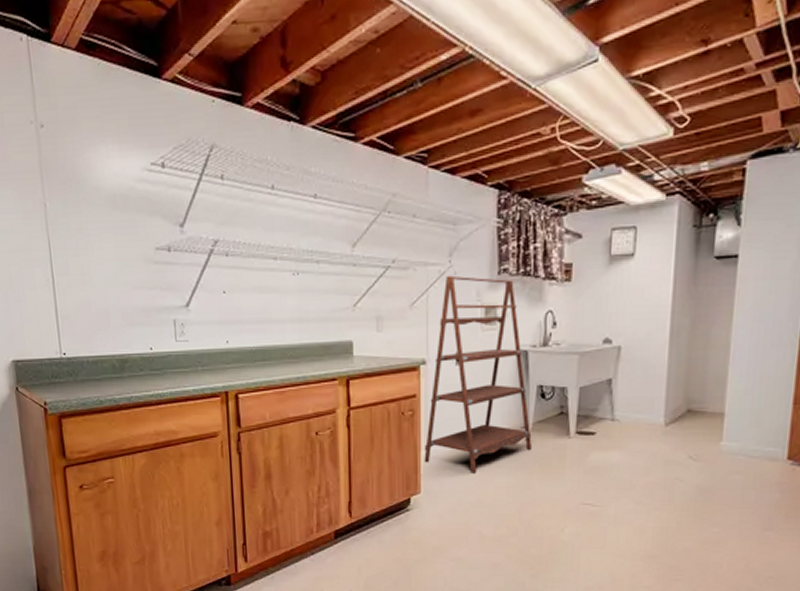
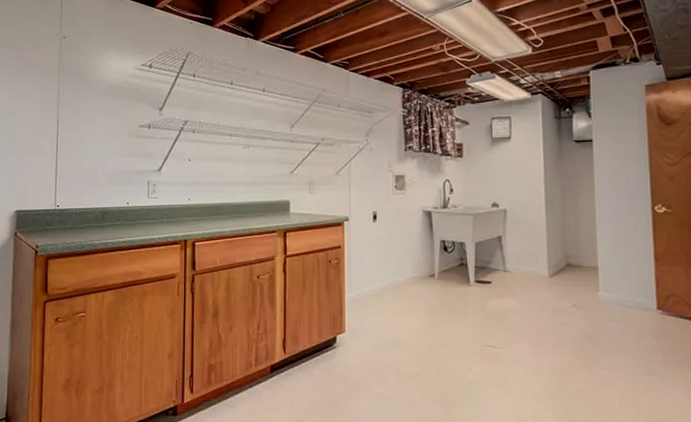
shelving unit: present [424,275,532,474] -> none [347,151,438,316]

